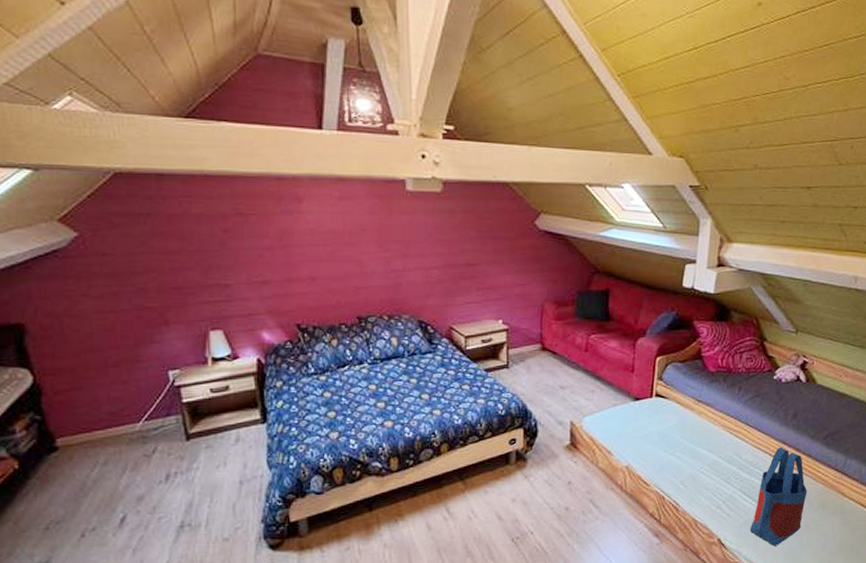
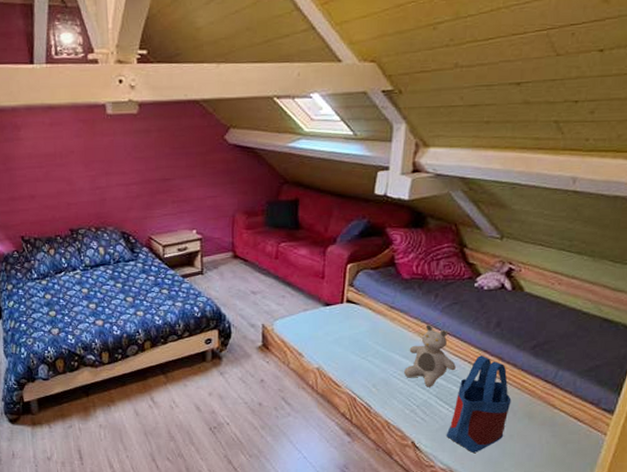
teddy bear: none [710,418,758,482] -> present [403,325,456,387]

